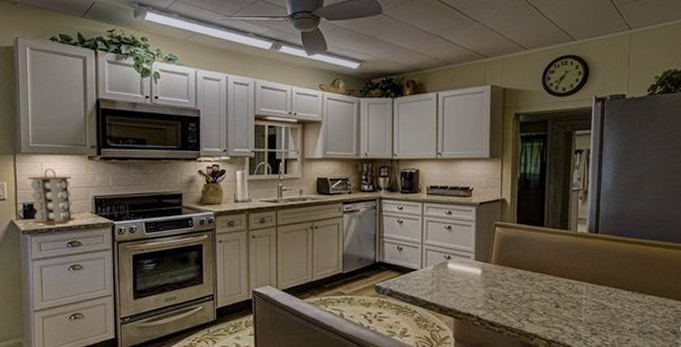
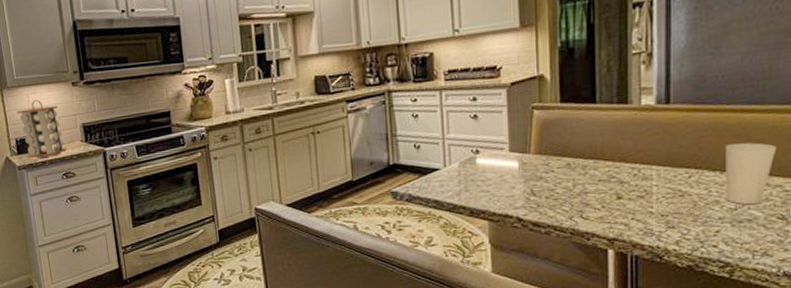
cup: none [635,270,673,320] -> present [725,142,777,205]

